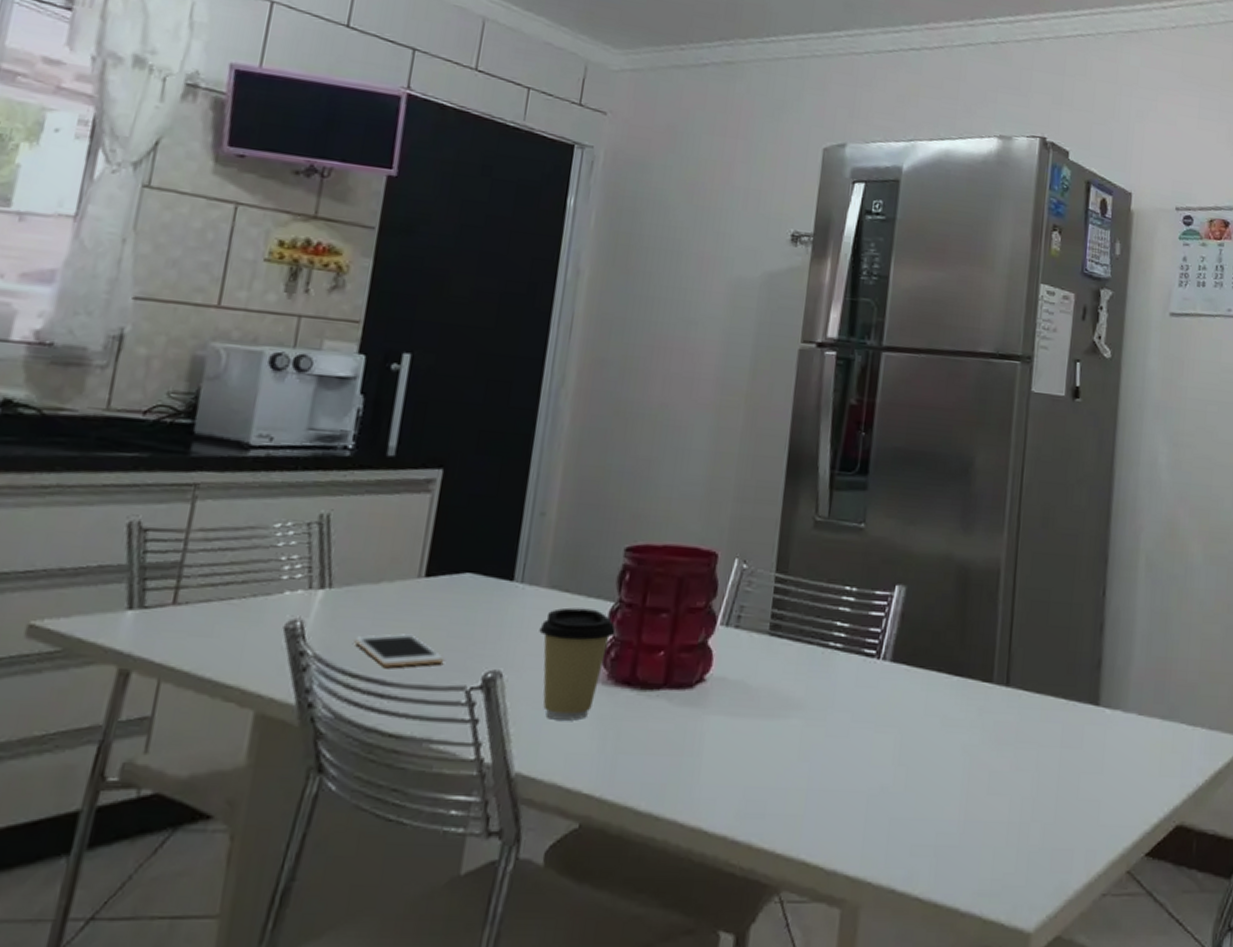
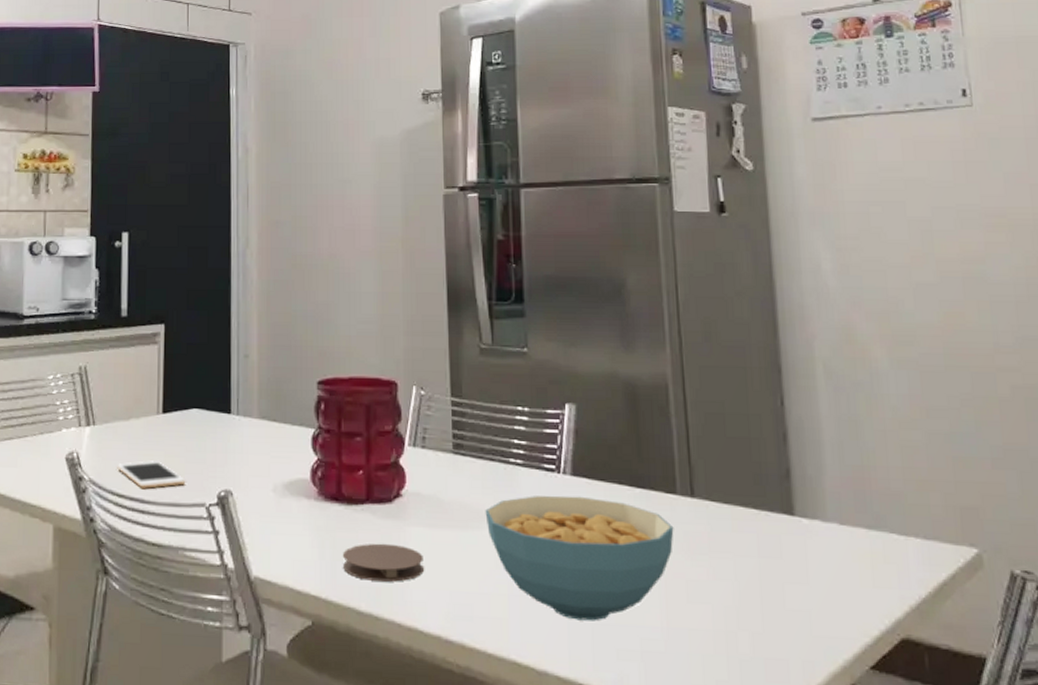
coffee cup: present [539,607,616,721] -> none [257,435,319,532]
coaster: none [625,733,720,777] -> present [343,543,424,582]
cereal bowl: none [794,682,985,816] -> present [485,495,674,621]

